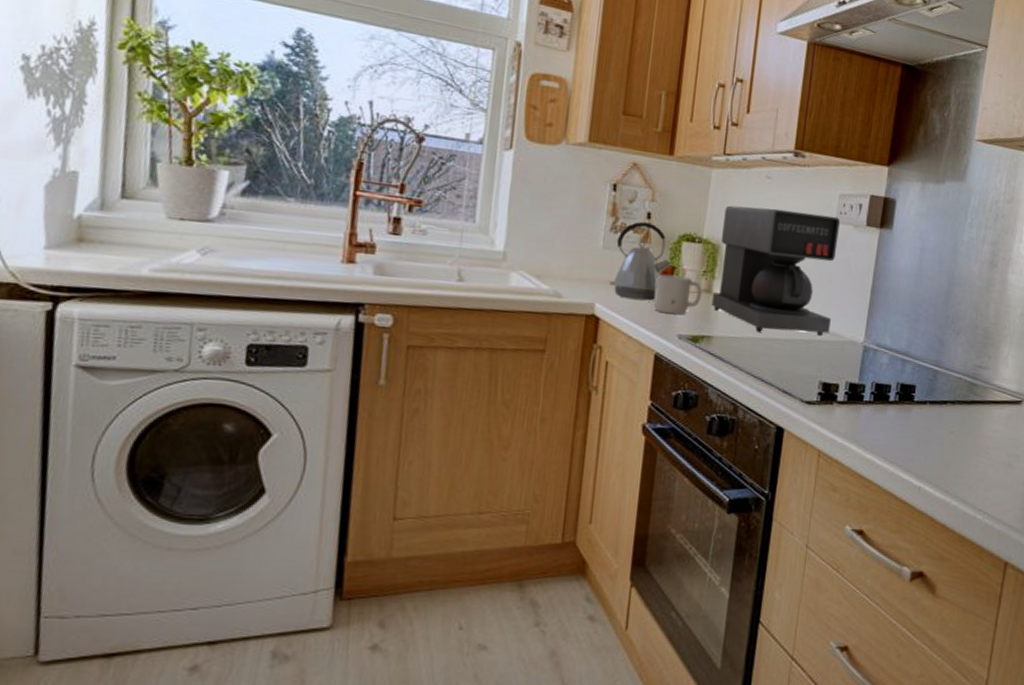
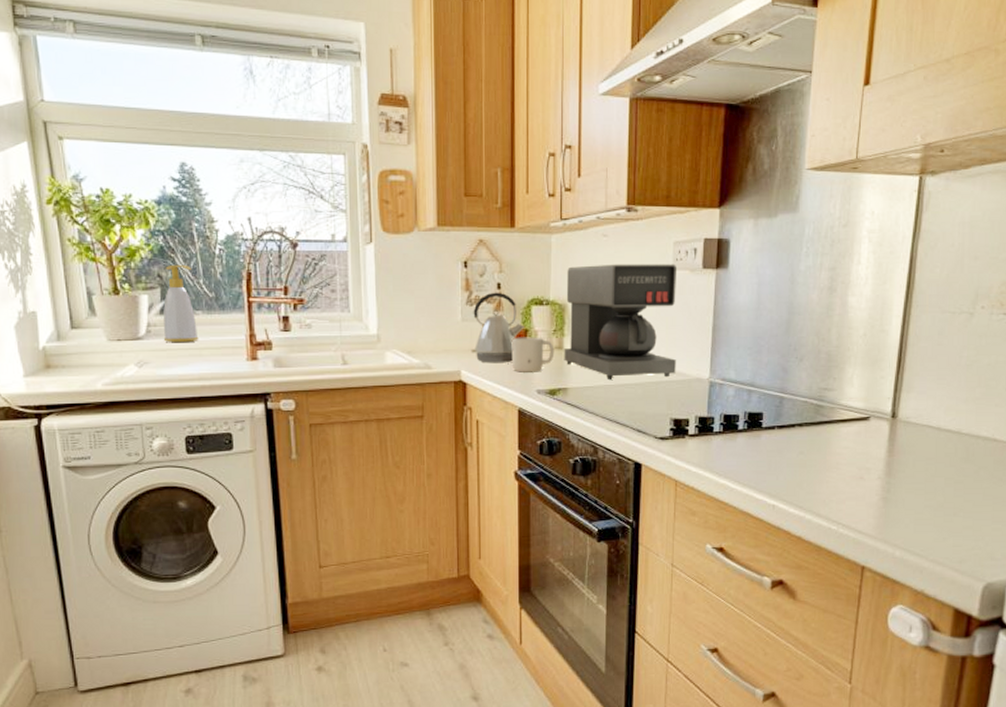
soap bottle: none [239,140,290,233] -> present [163,264,199,343]

